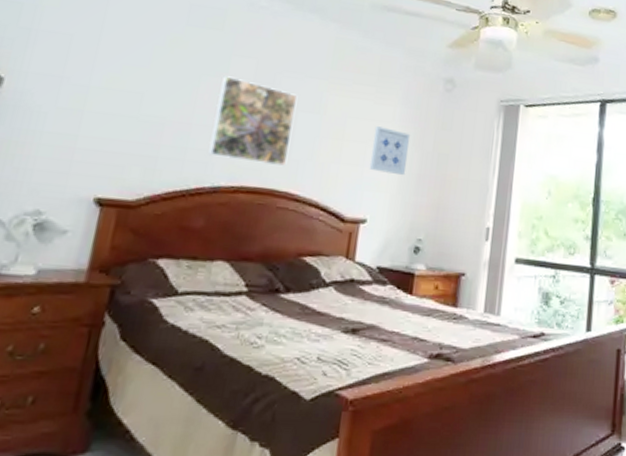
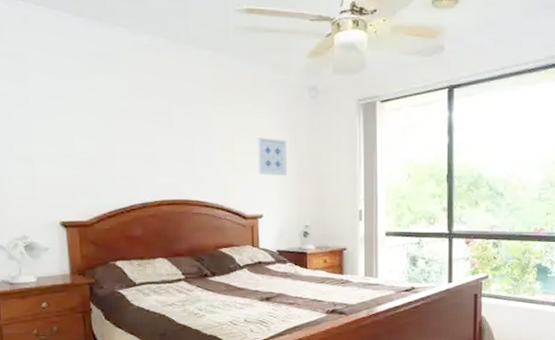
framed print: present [208,75,298,166] -> none [128,111,193,181]

